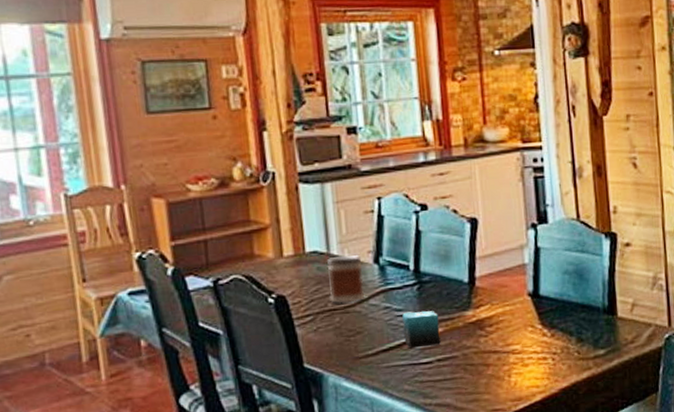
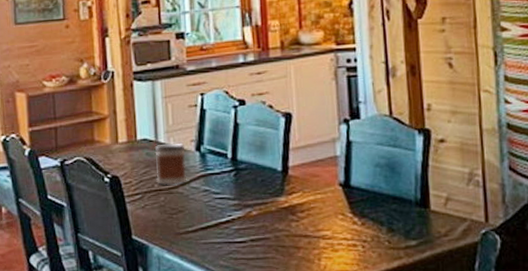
candle: present [402,310,441,348] -> none [220,195,254,228]

